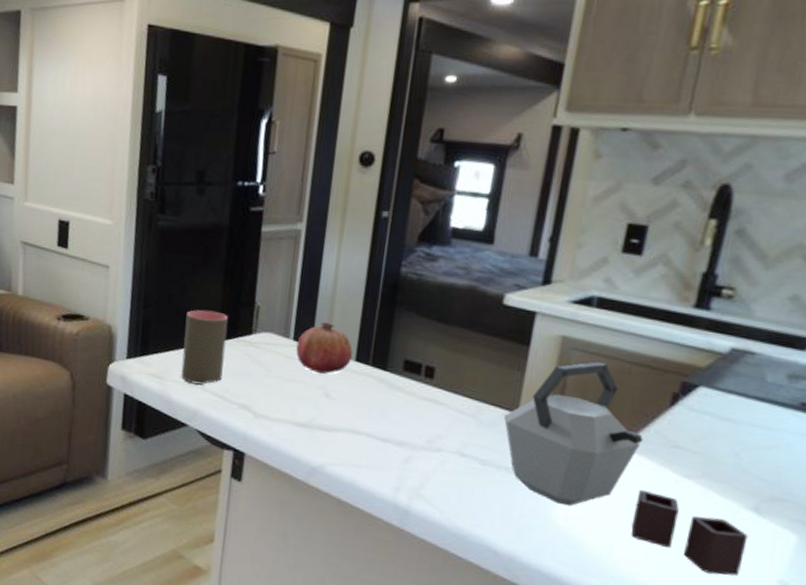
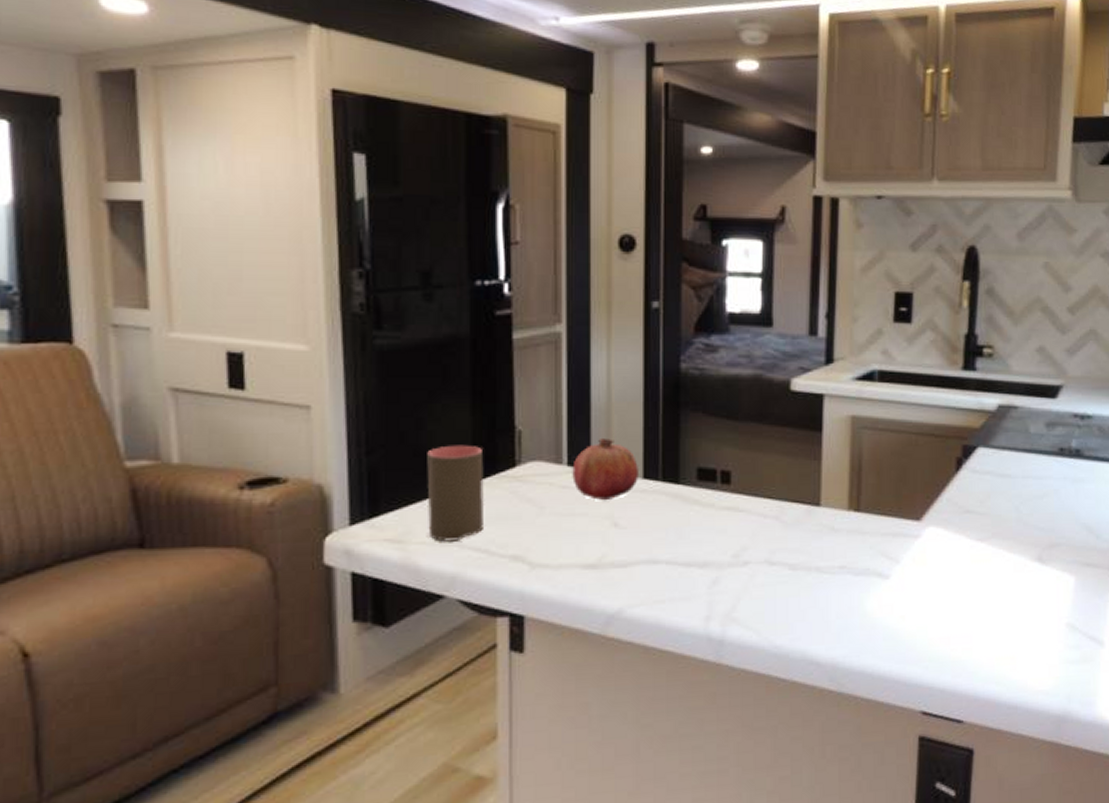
kettle: present [503,361,748,577] -> none [807,438,1037,633]

